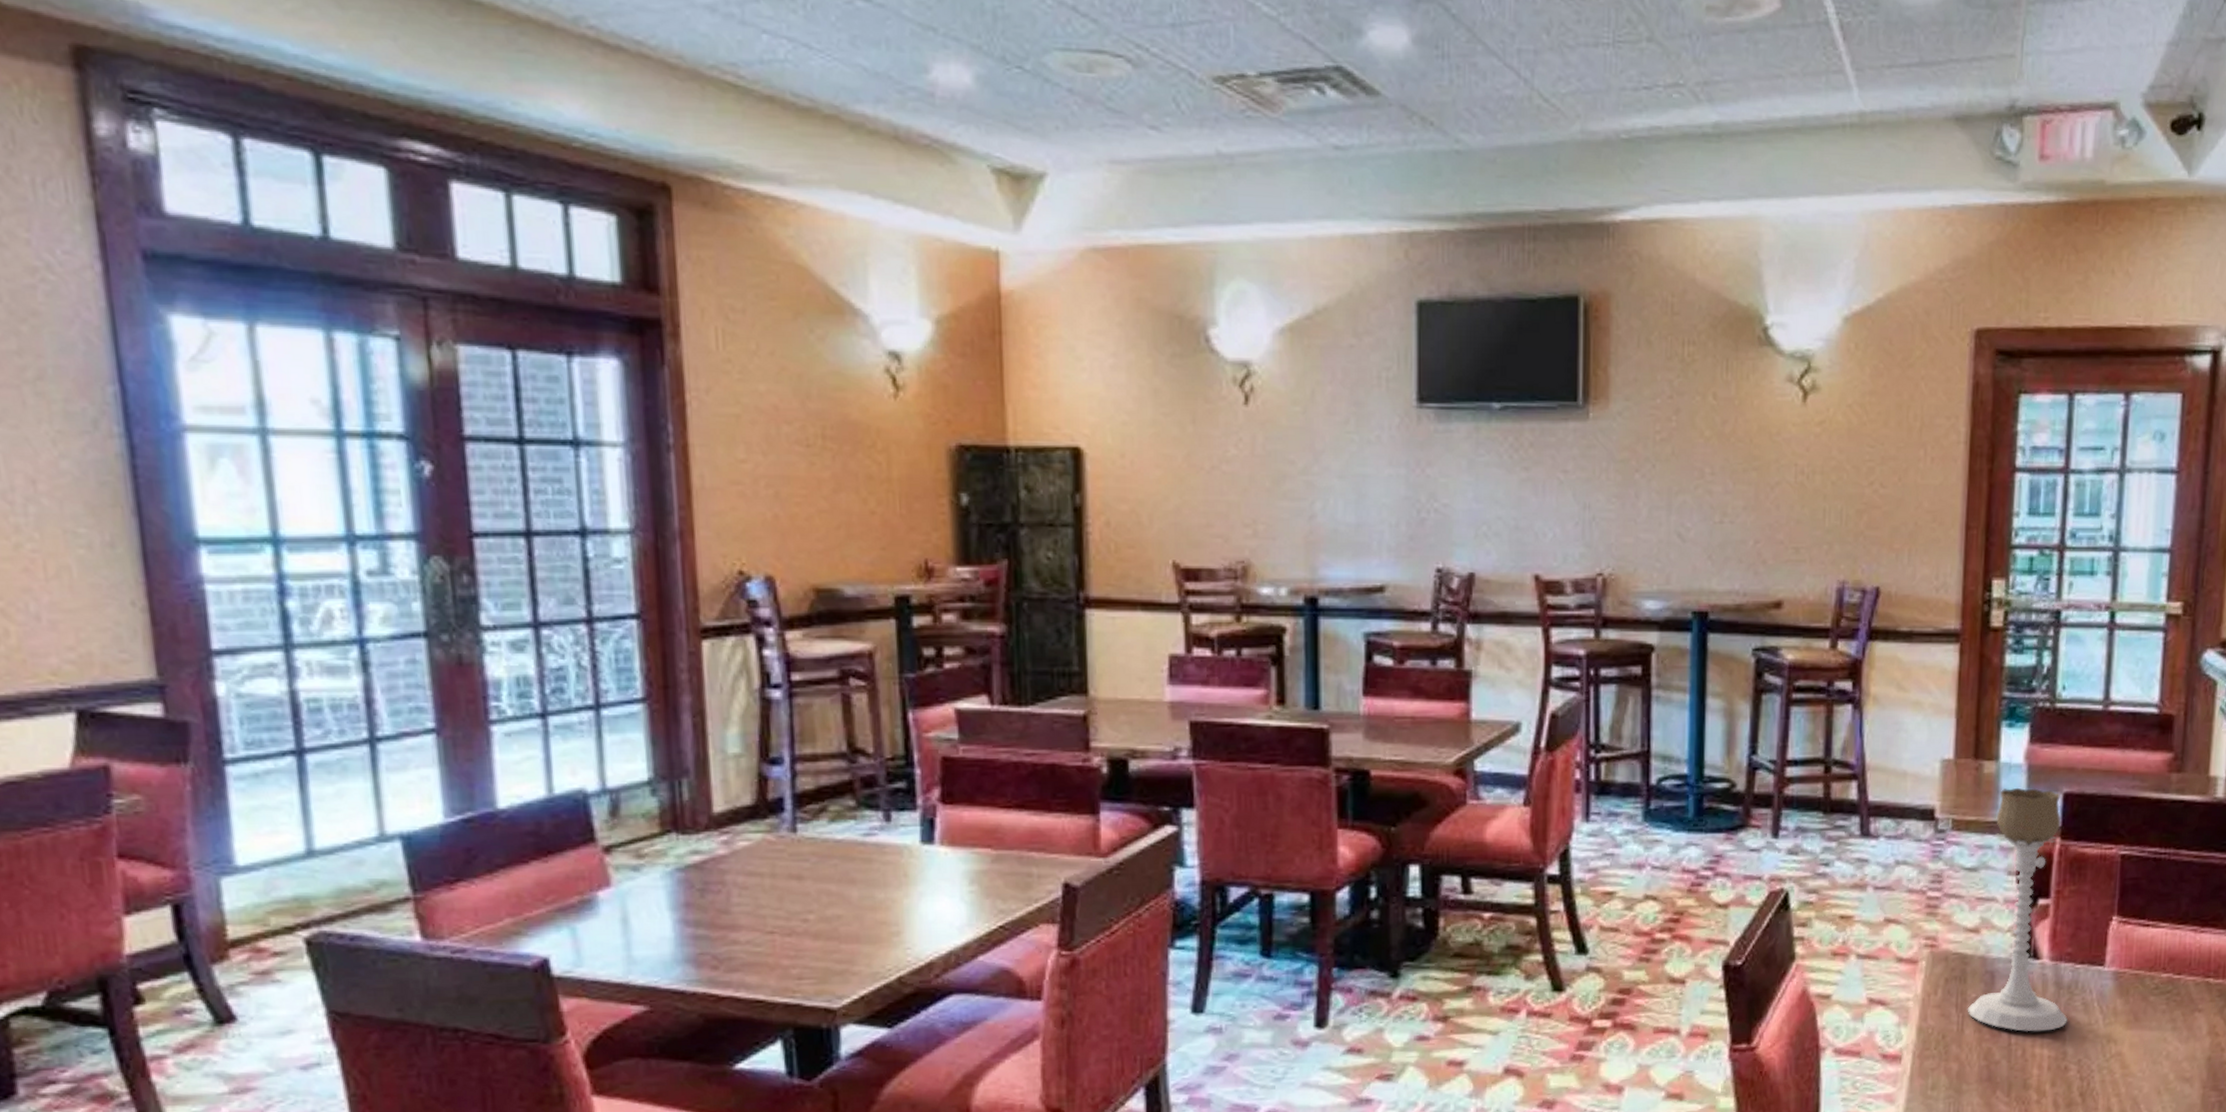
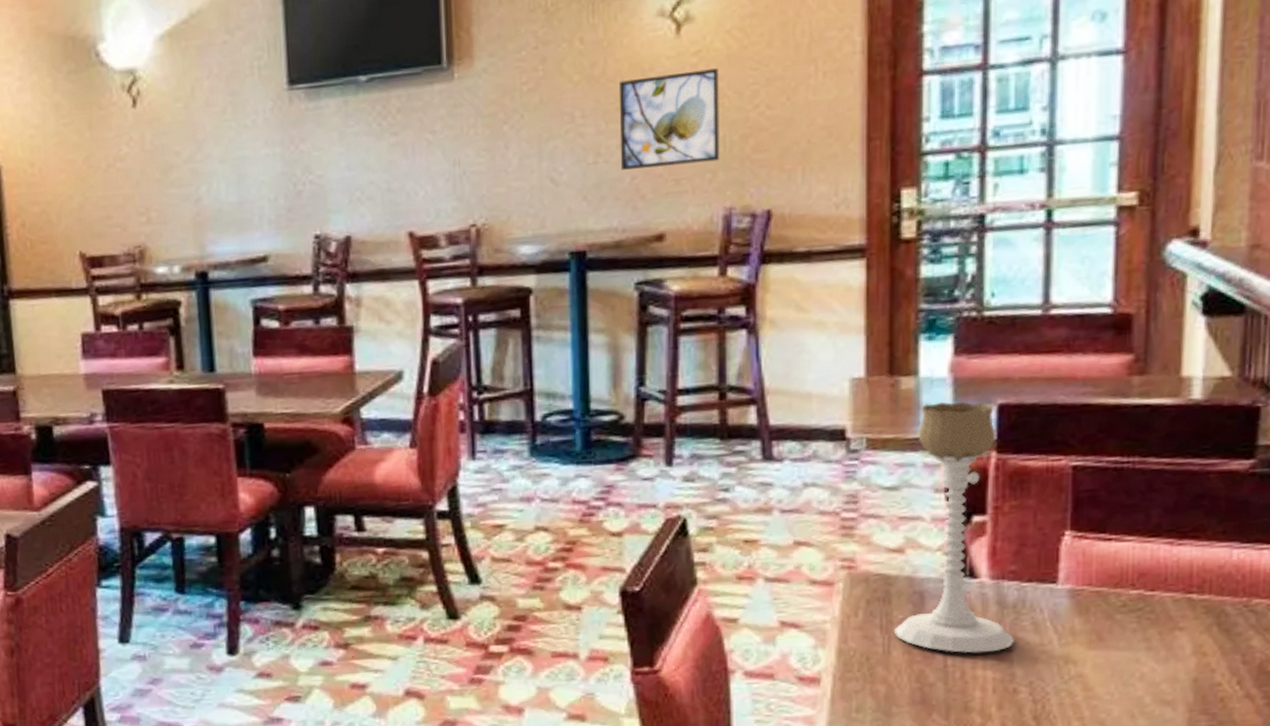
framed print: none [1745,440,1839,533] -> present [618,68,720,170]

